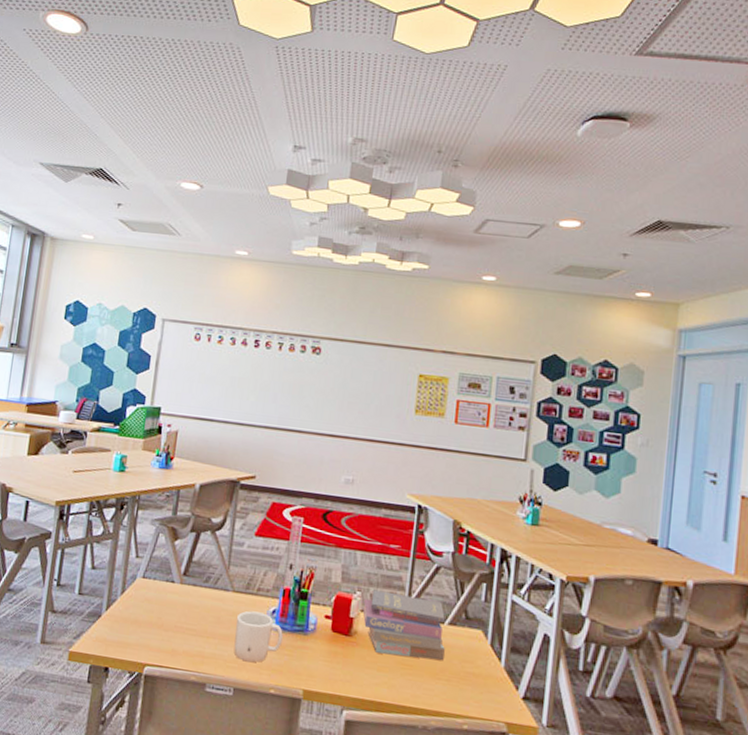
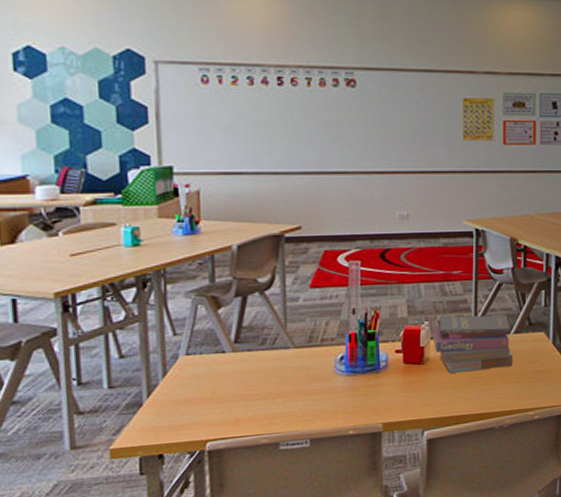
mug: present [234,610,283,663] -> none [302,361,355,412]

